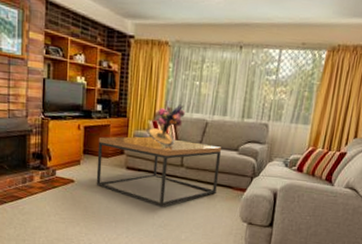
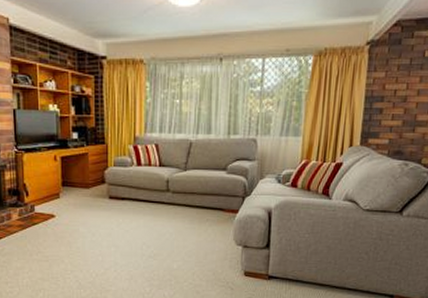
coffee table: present [96,136,221,207] -> none [77,162,208,236]
bouquet: present [145,103,185,147] -> none [126,124,167,172]

